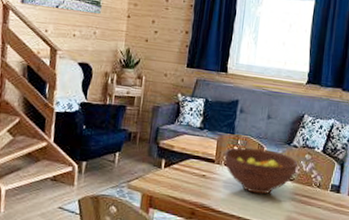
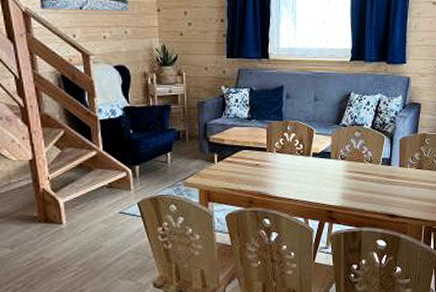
fruit bowl: present [224,147,299,194] -> none [275,132,349,176]

